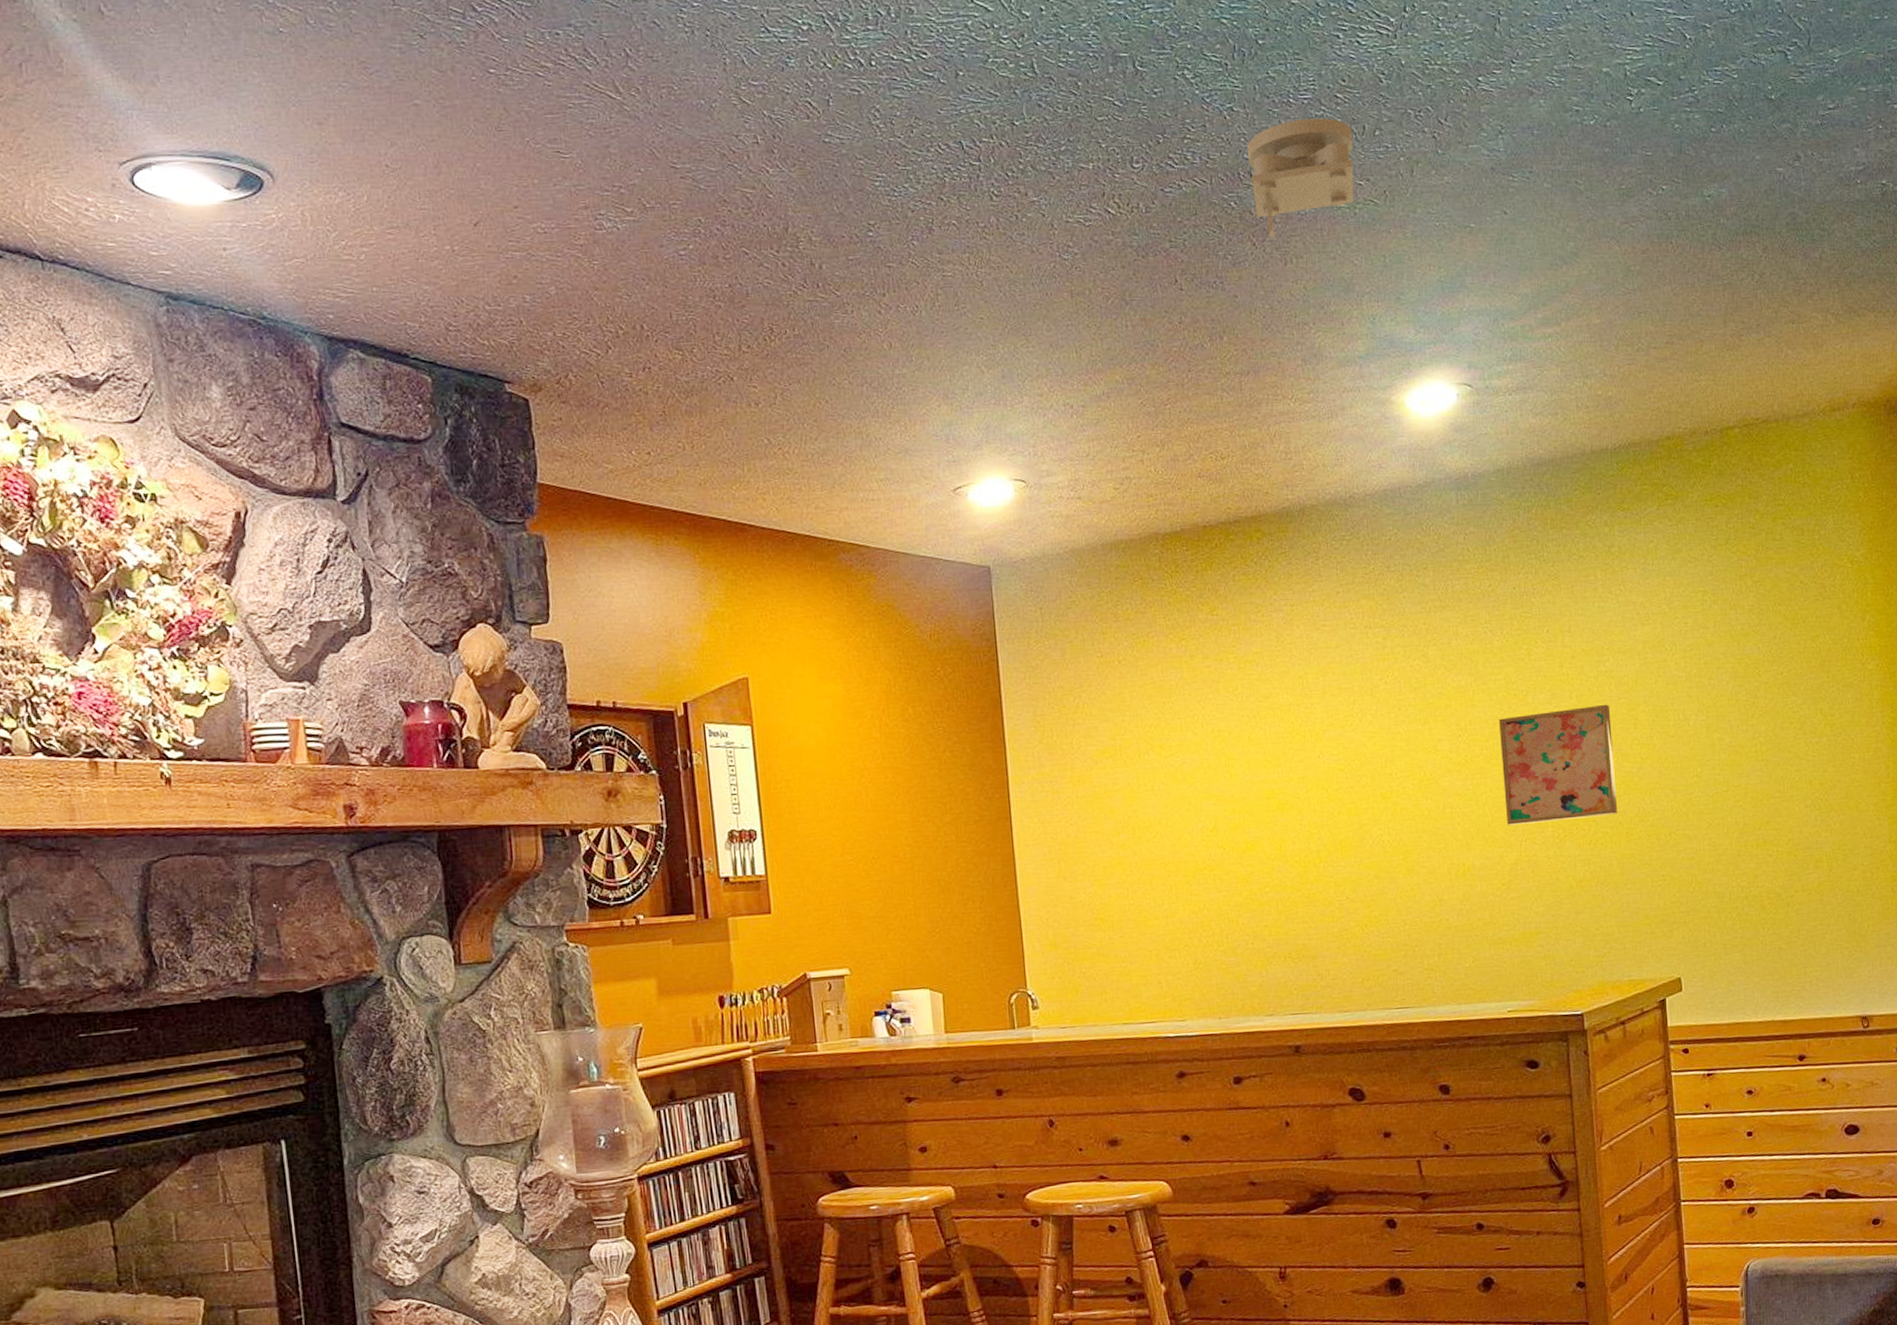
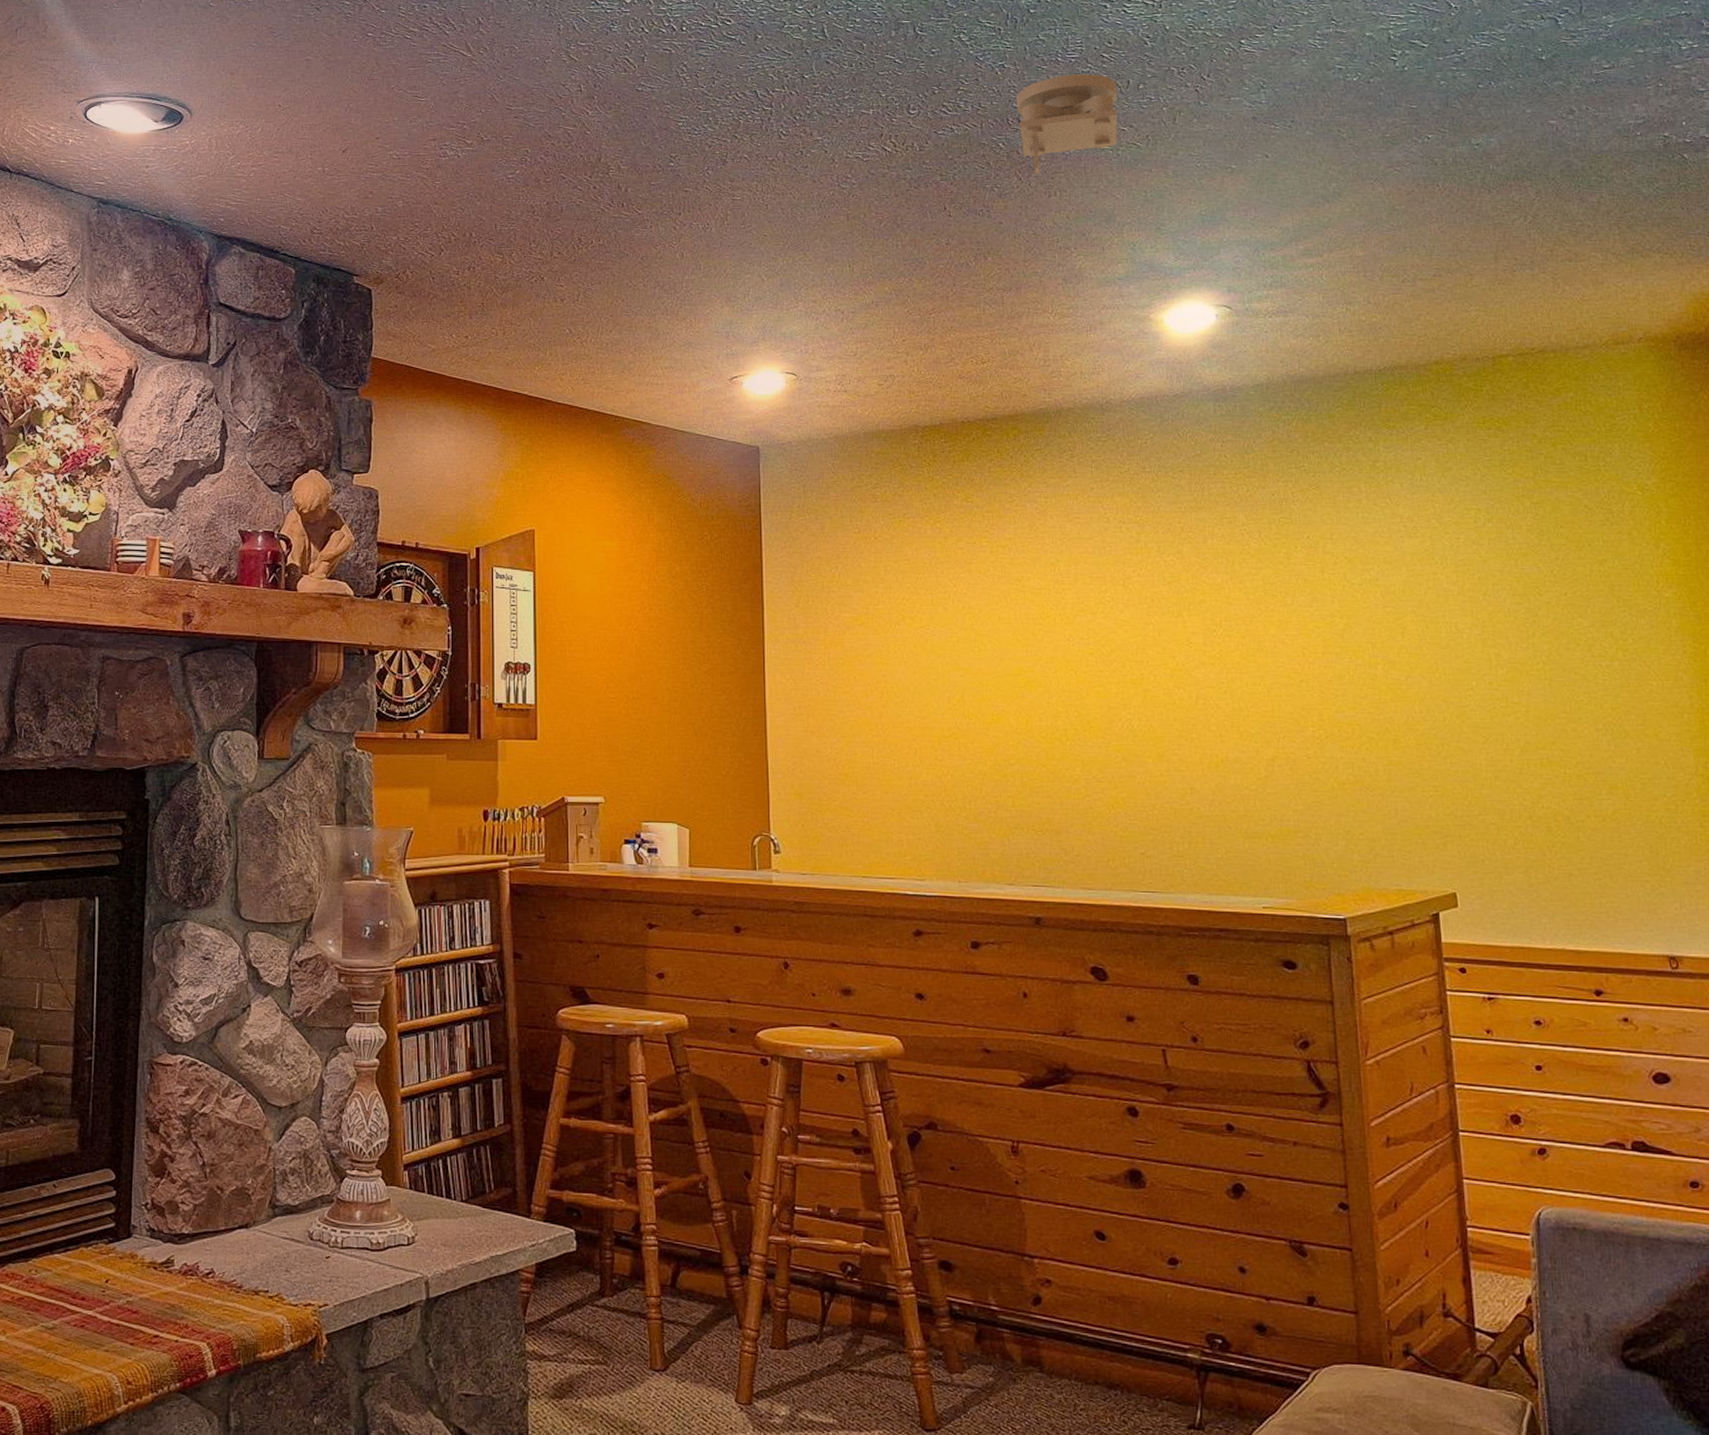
wall art: present [1499,704,1618,825] -> none [1256,611,1385,722]

